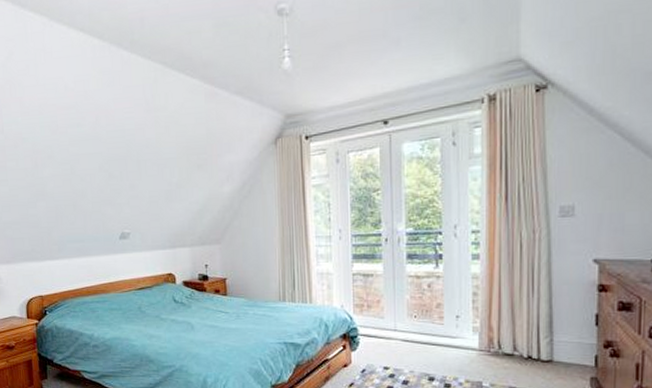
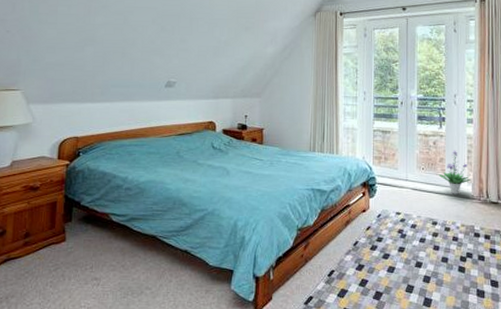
potted plant: none [435,293,477,346] -> present [438,150,471,195]

